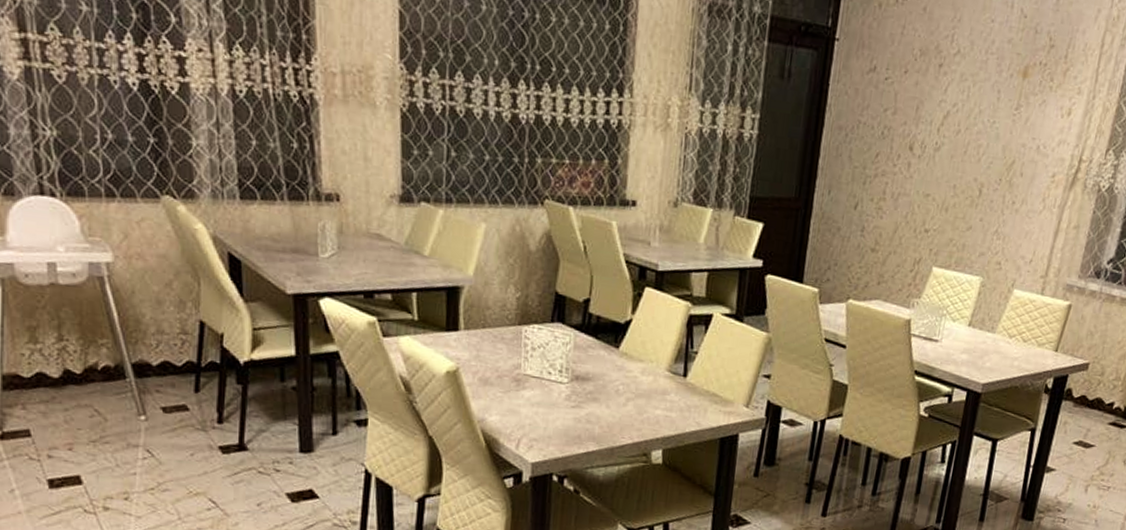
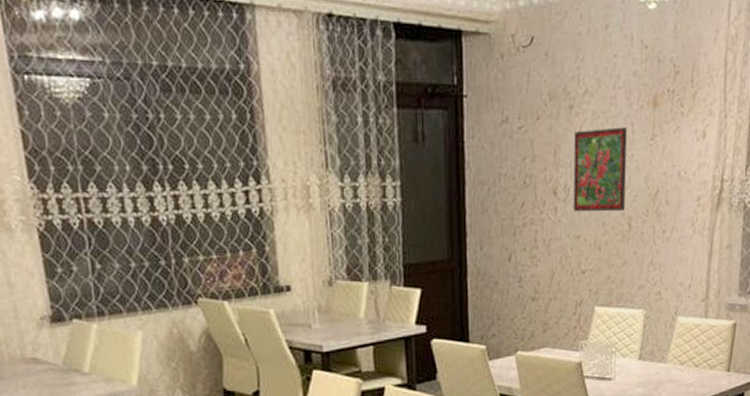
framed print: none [926,90,993,177] -> present [573,127,627,212]

